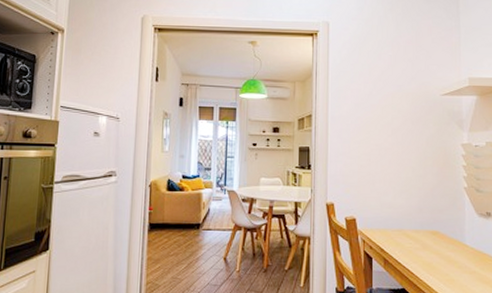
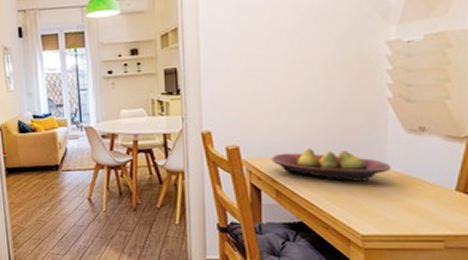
fruit bowl: none [381,223,469,255] -> present [271,147,391,182]

